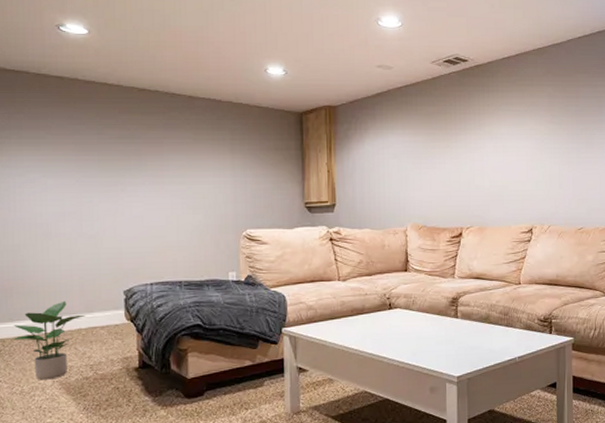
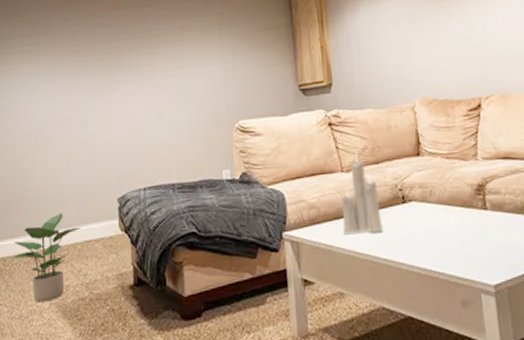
candle: none [335,265,372,333] -> present [342,152,384,235]

